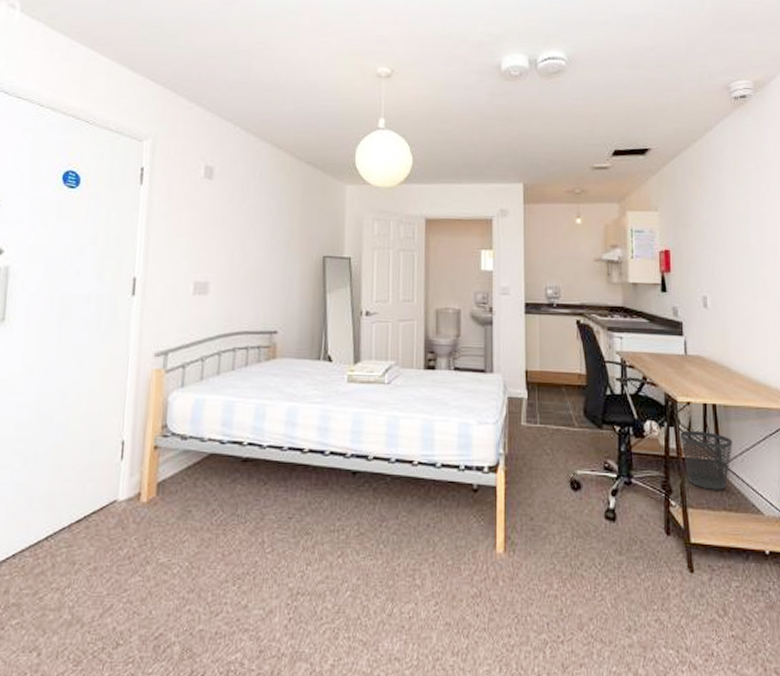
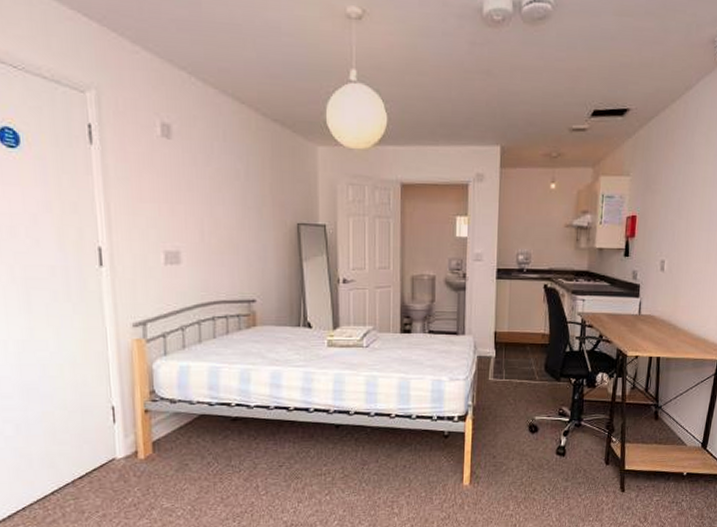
wastebasket: present [680,430,732,490] -> none [626,380,669,428]

